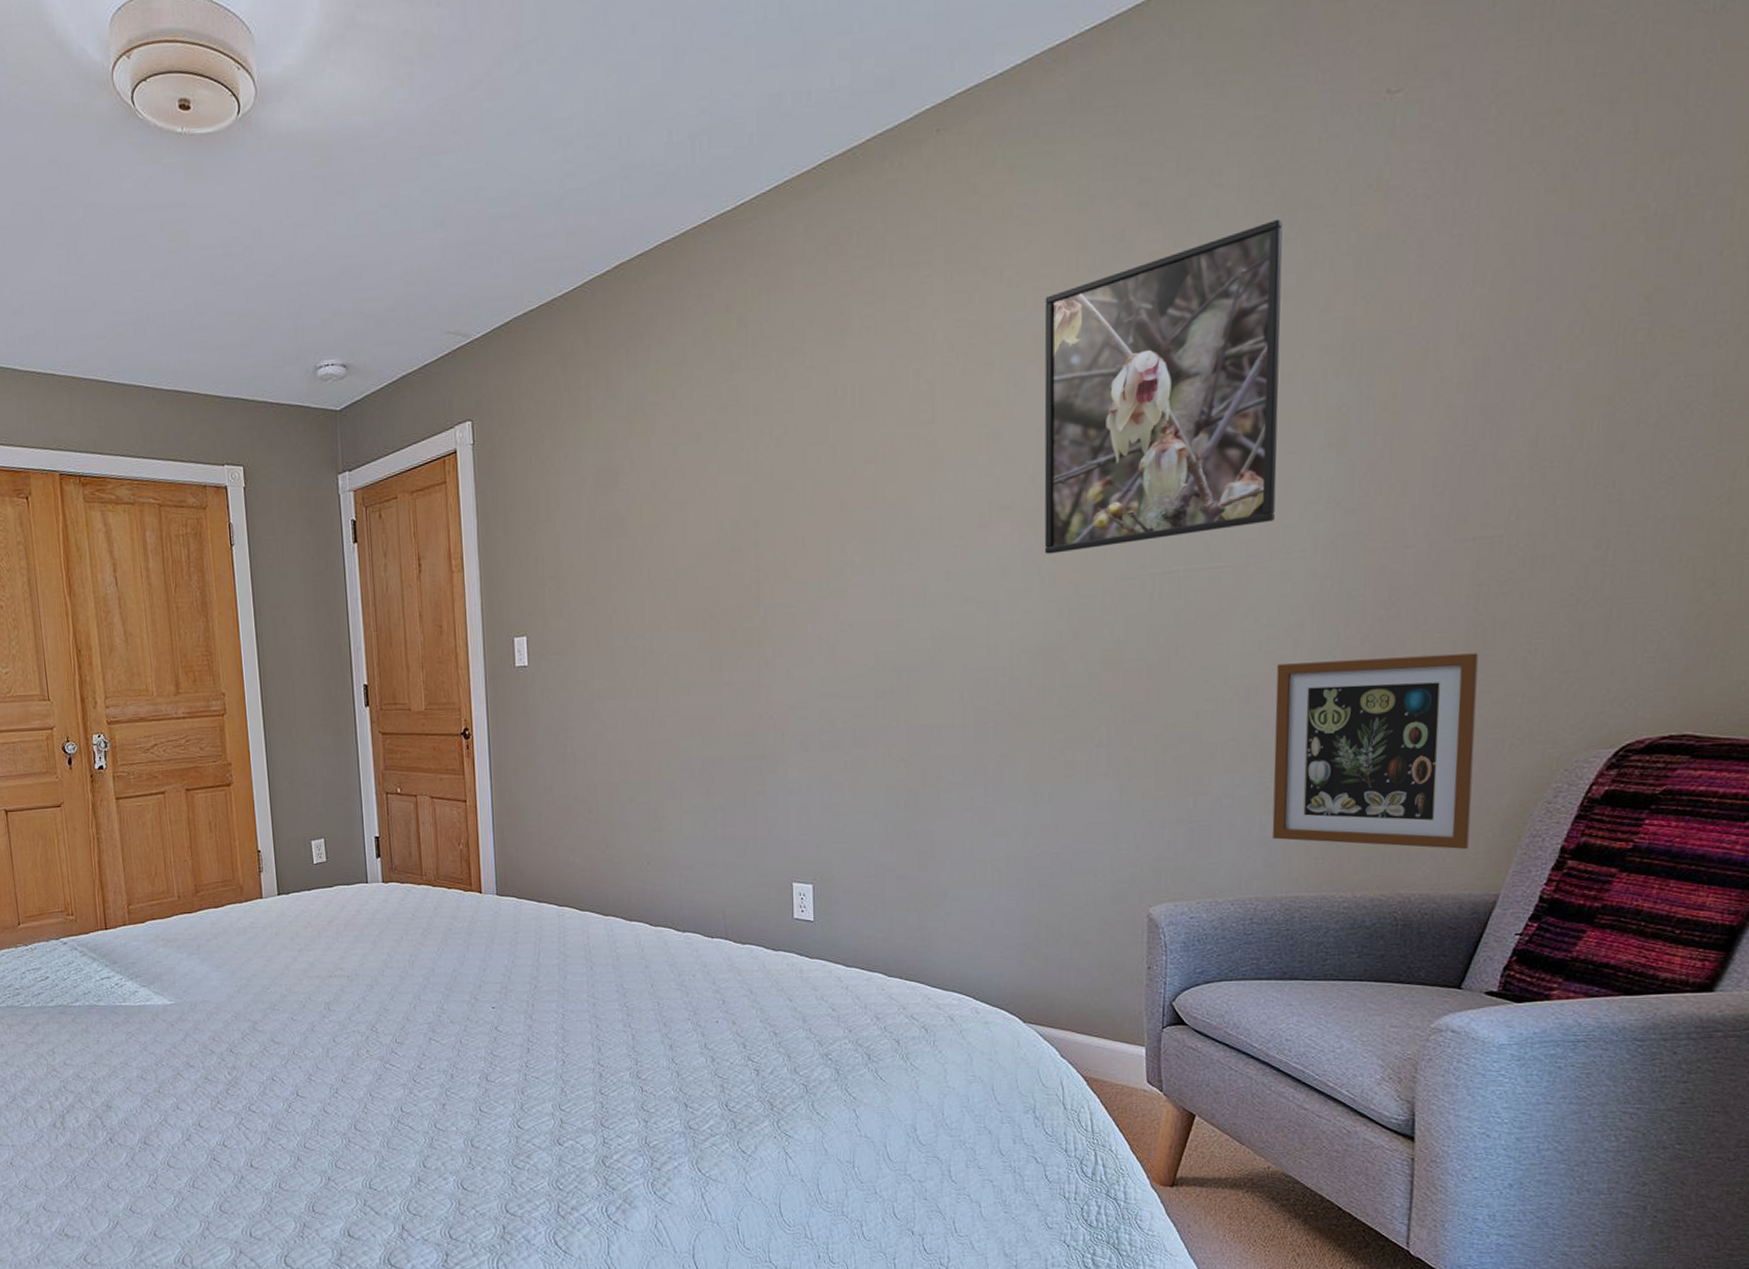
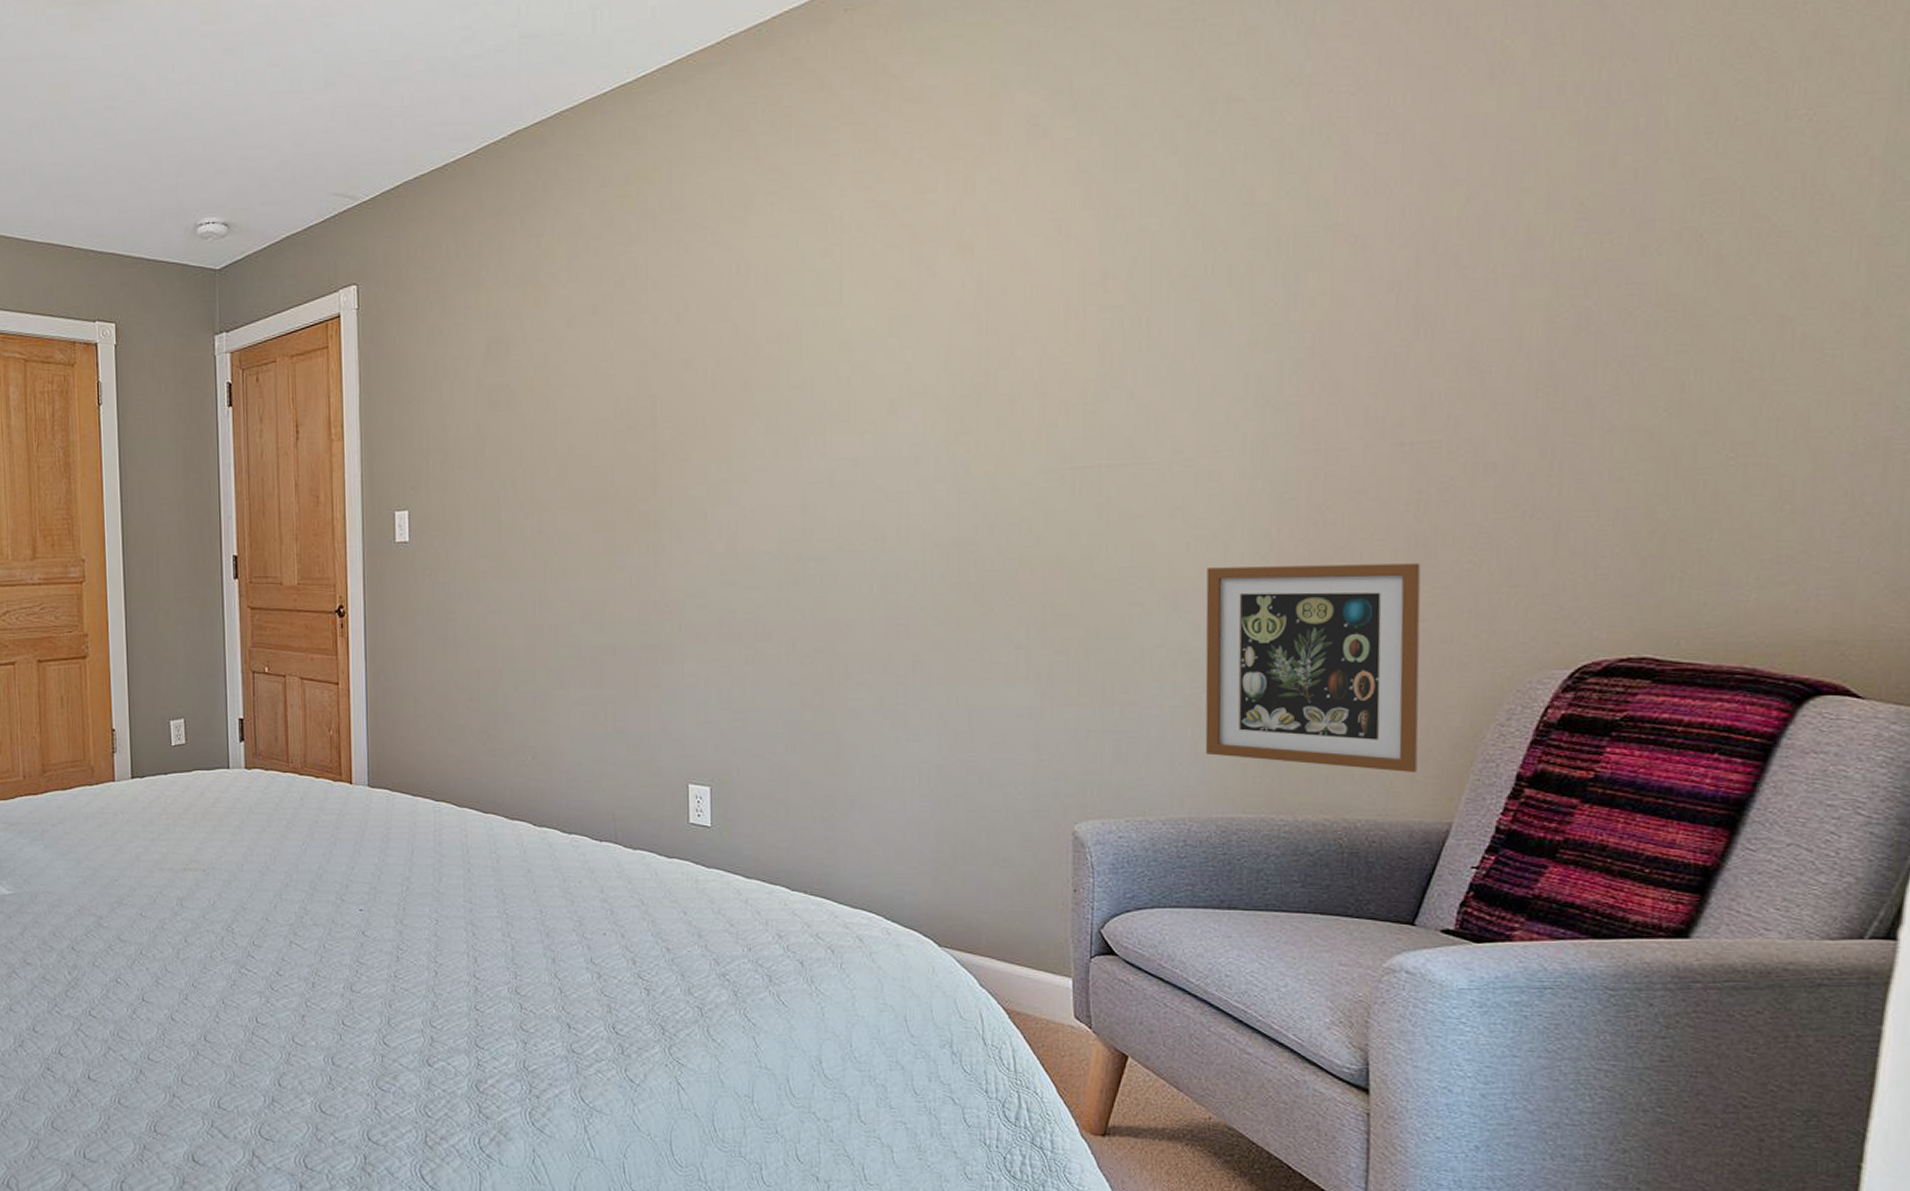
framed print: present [1044,219,1283,554] -> none [956,110,1203,444]

